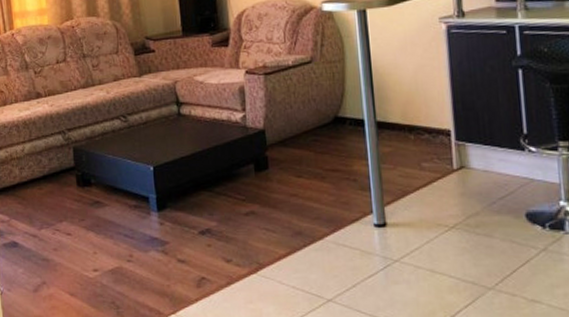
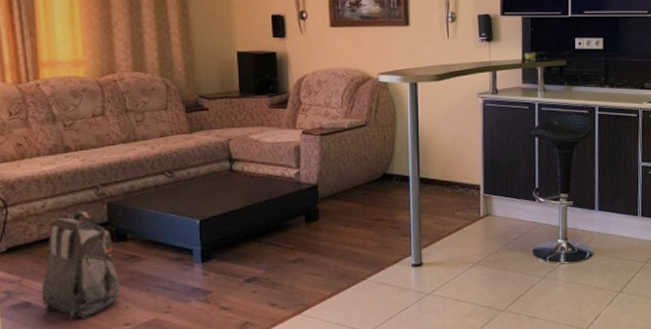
backpack: none [25,155,89,261] -> present [41,211,121,319]

